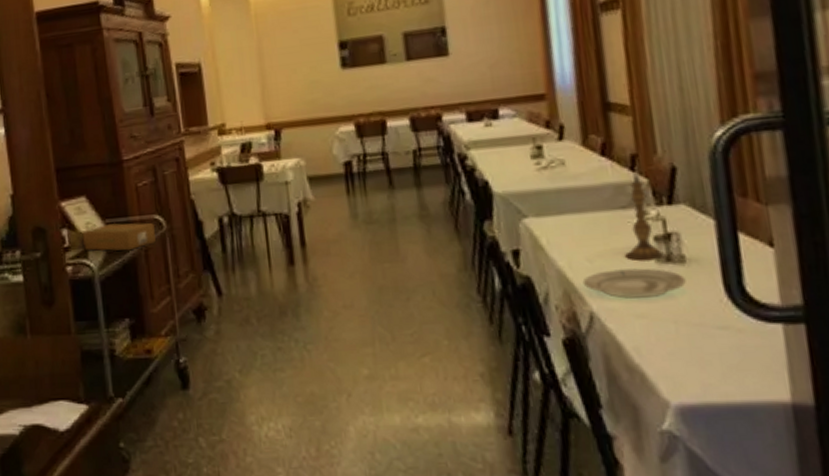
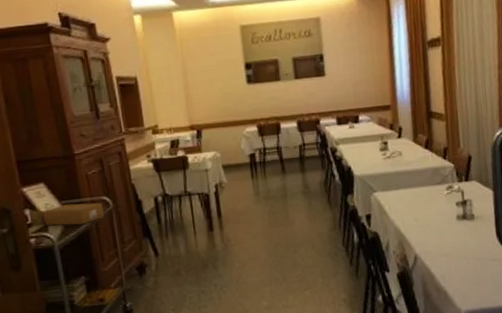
plate: present [582,268,686,299] -> none [411,224,474,245]
candlestick: present [625,174,666,263] -> none [438,161,463,220]

